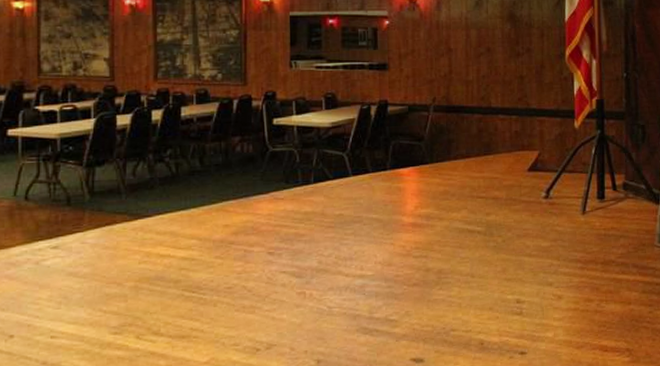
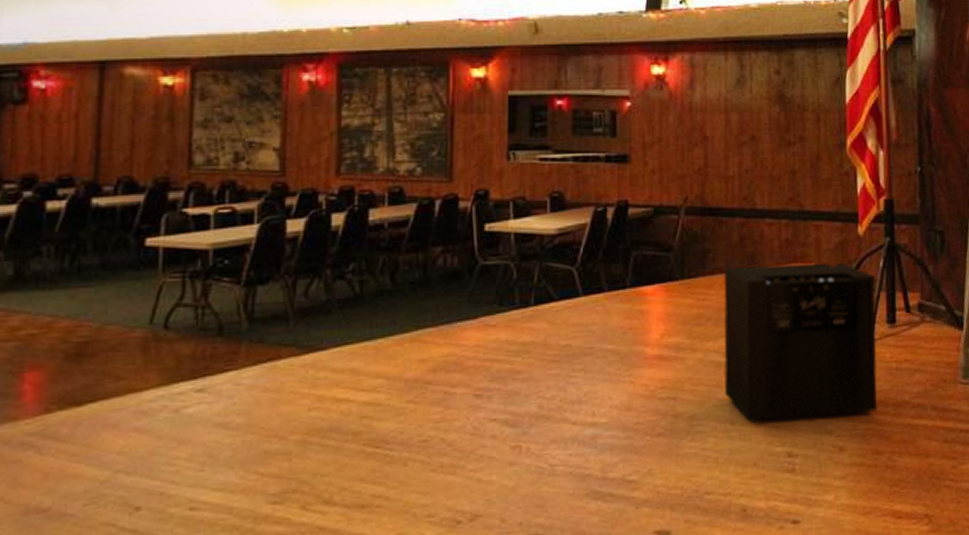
amplifier: none [465,150,589,276] -> present [723,263,877,423]

